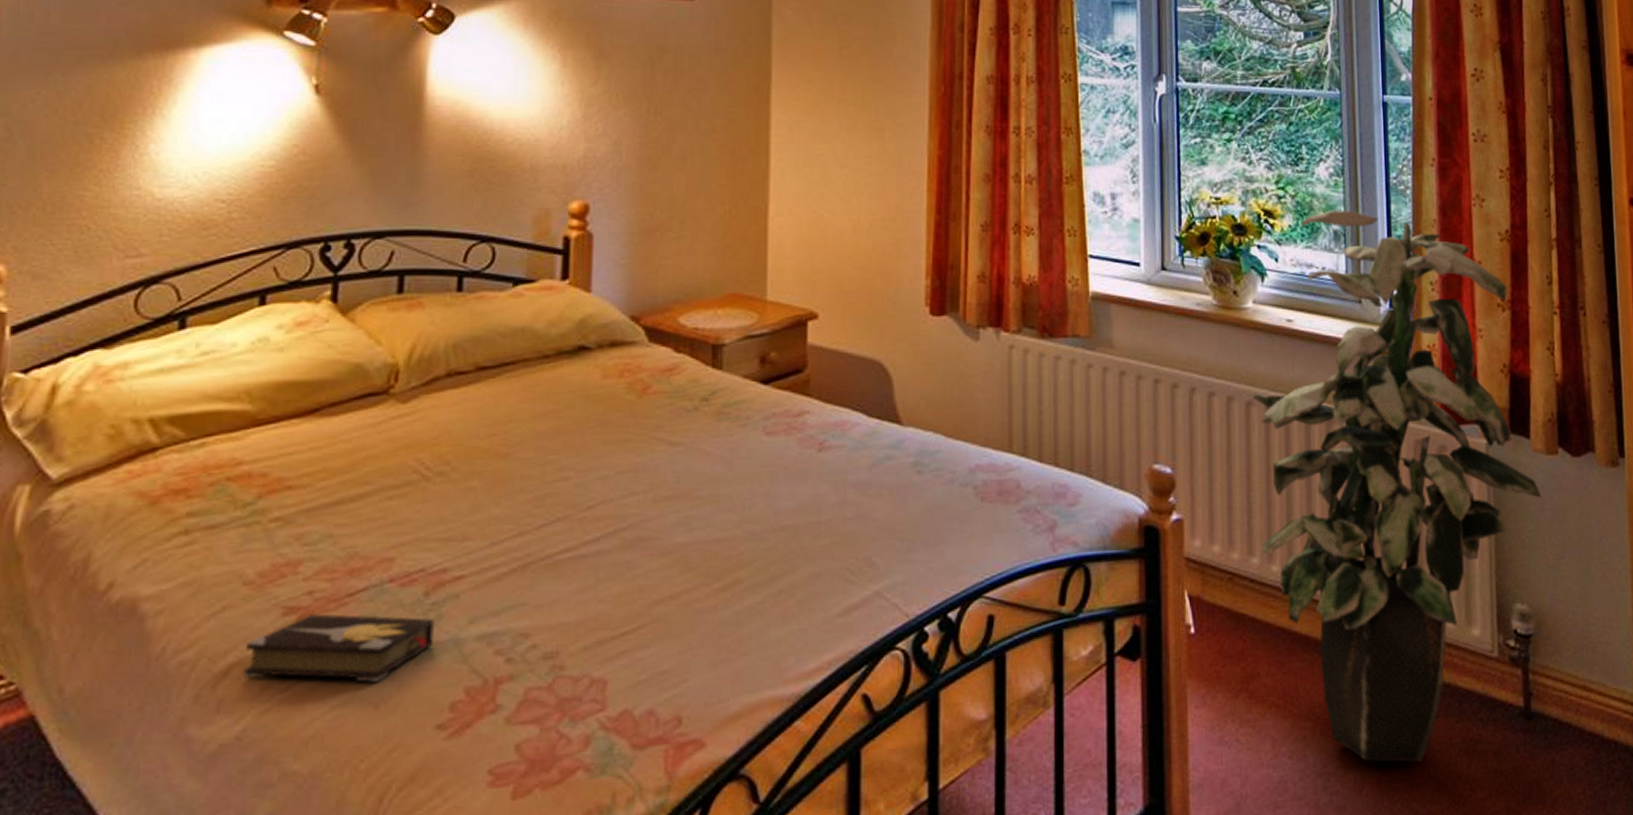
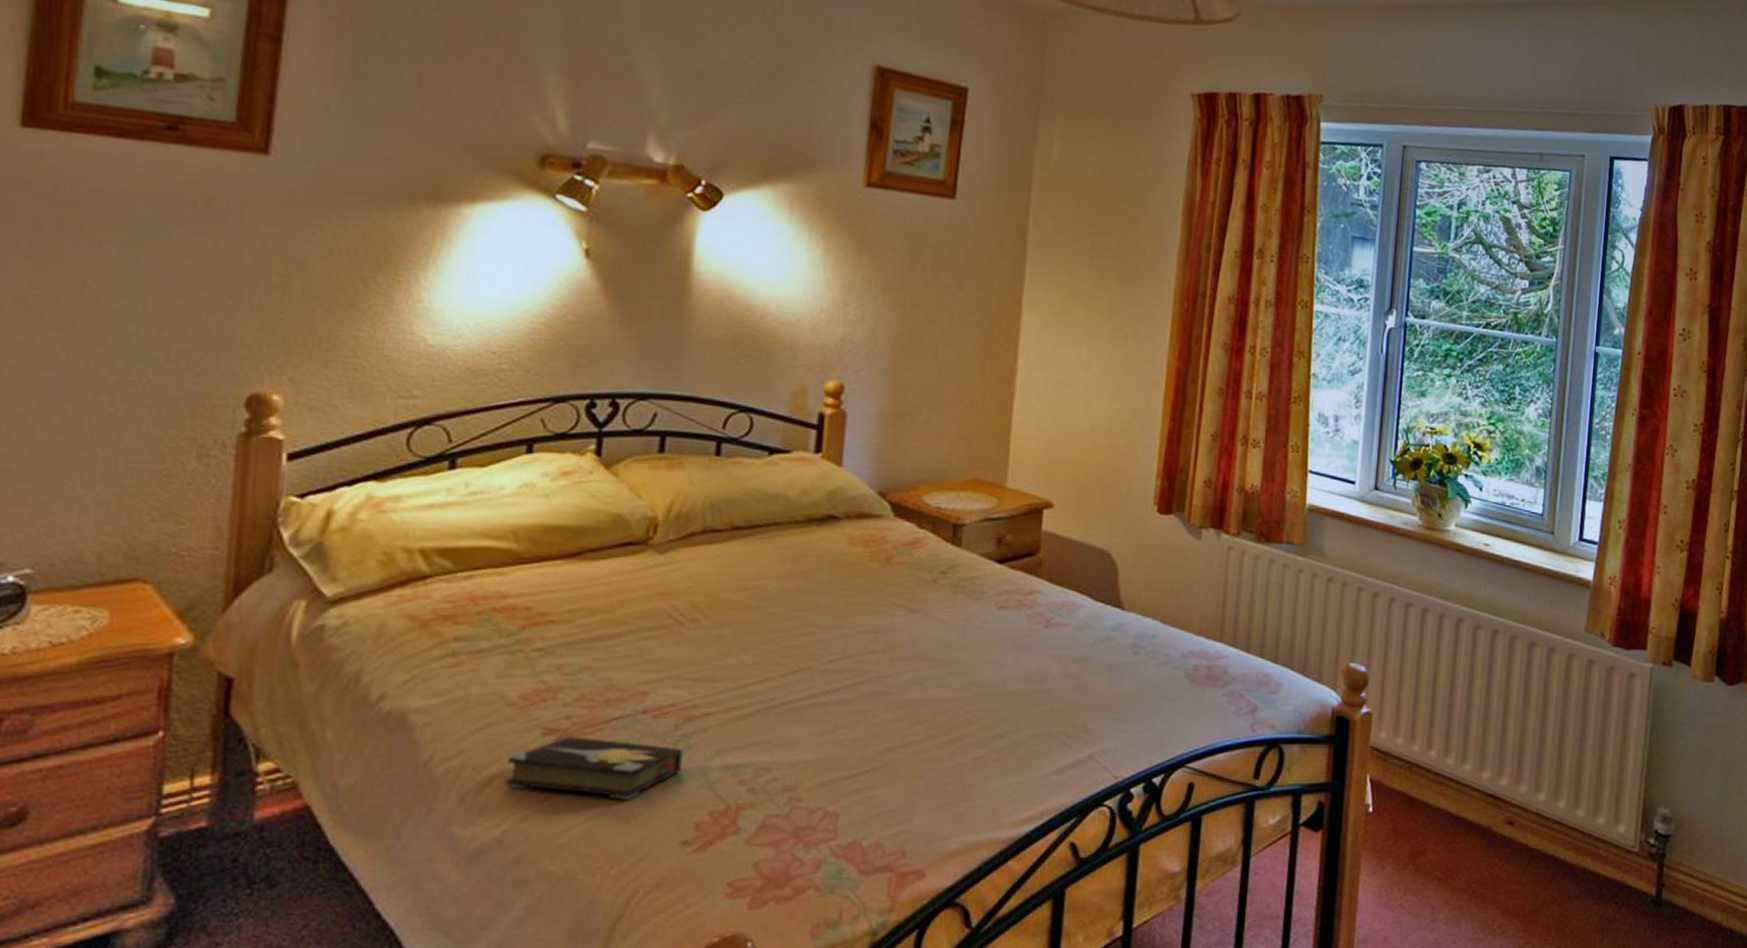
indoor plant: present [1252,211,1541,763] -> none [1440,448,1694,936]

